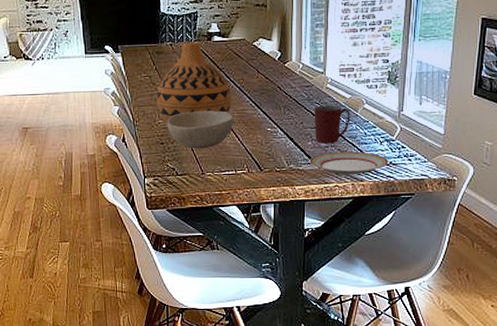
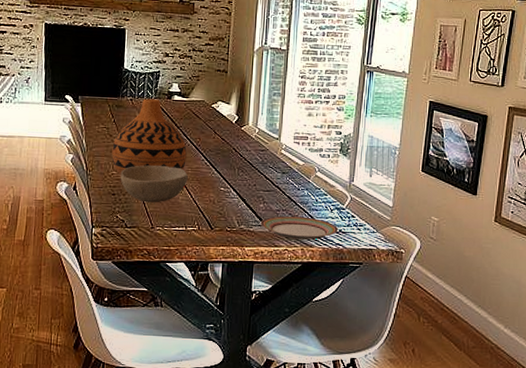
mug: present [314,105,350,143] -> none [267,169,303,207]

